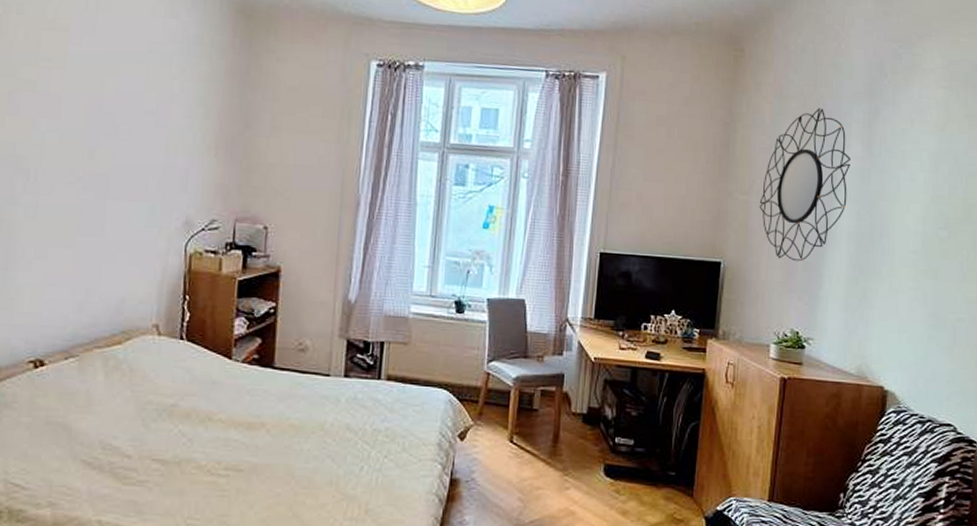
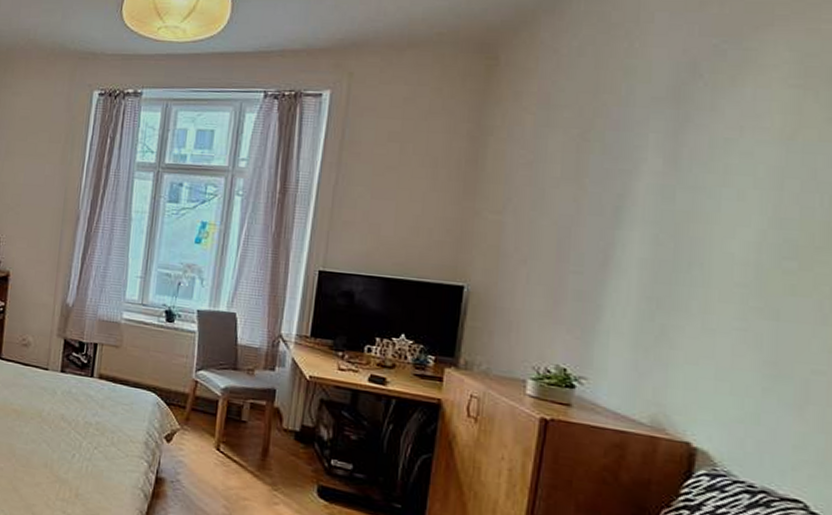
home mirror: present [759,108,850,262] -> none [515,117,645,290]

